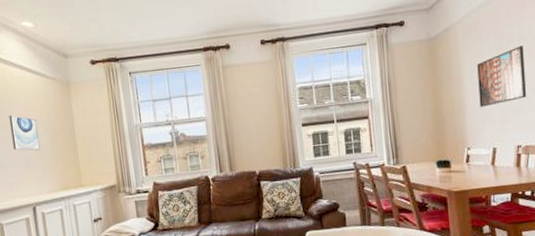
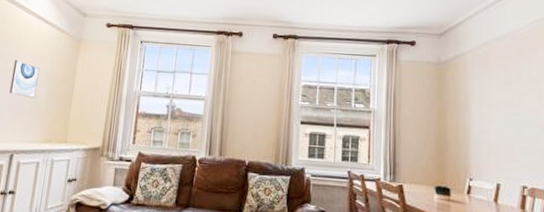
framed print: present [477,46,526,107] -> none [485,85,534,140]

